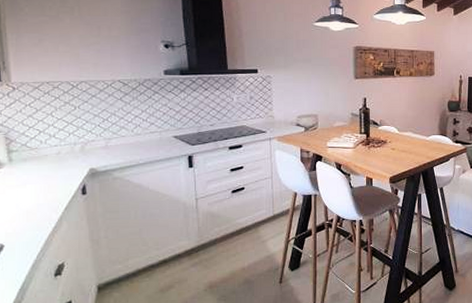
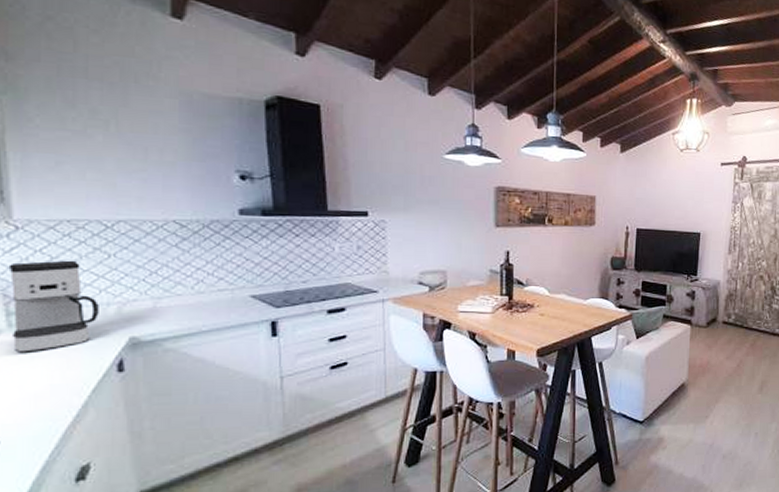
coffee maker: none [8,111,69,180] -> present [8,260,99,353]

